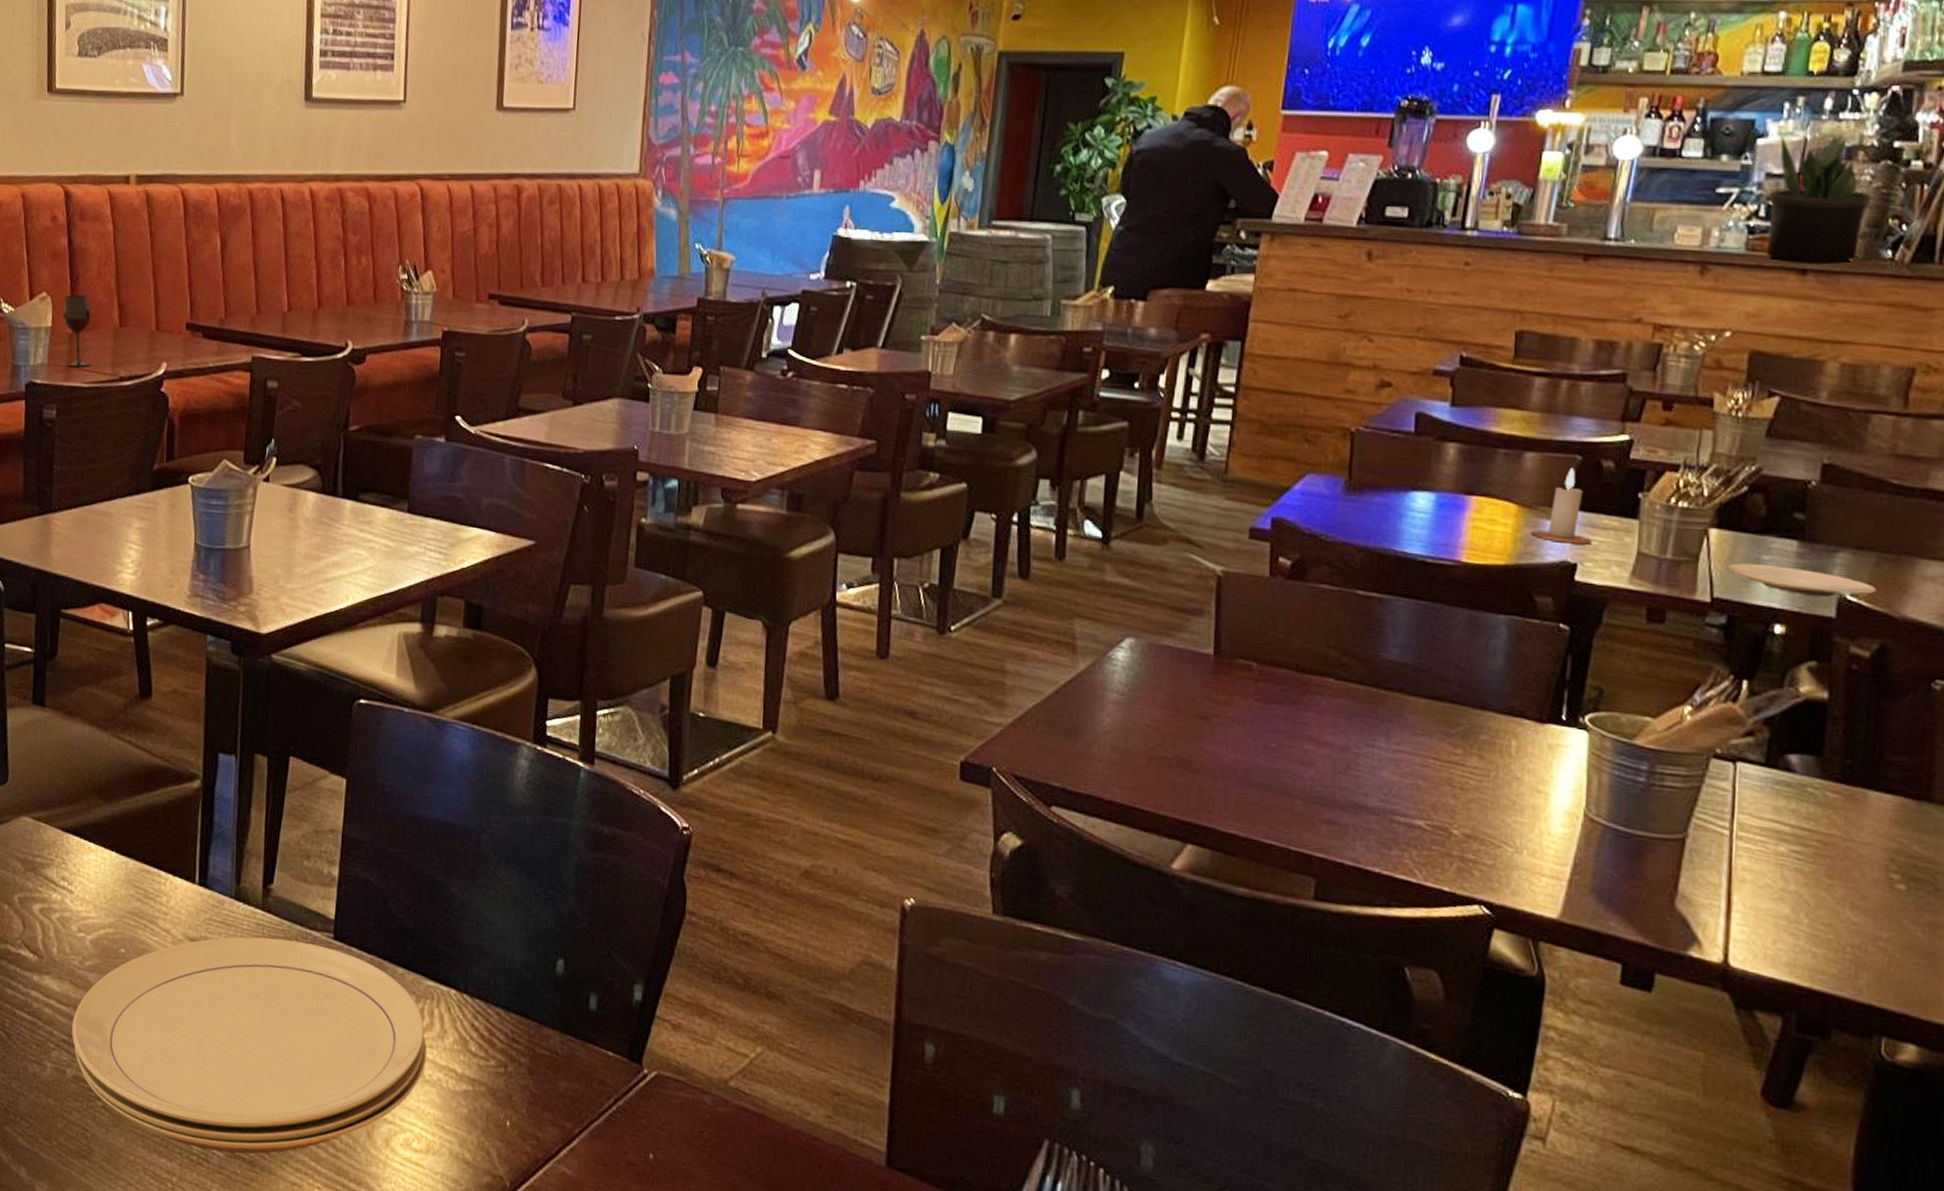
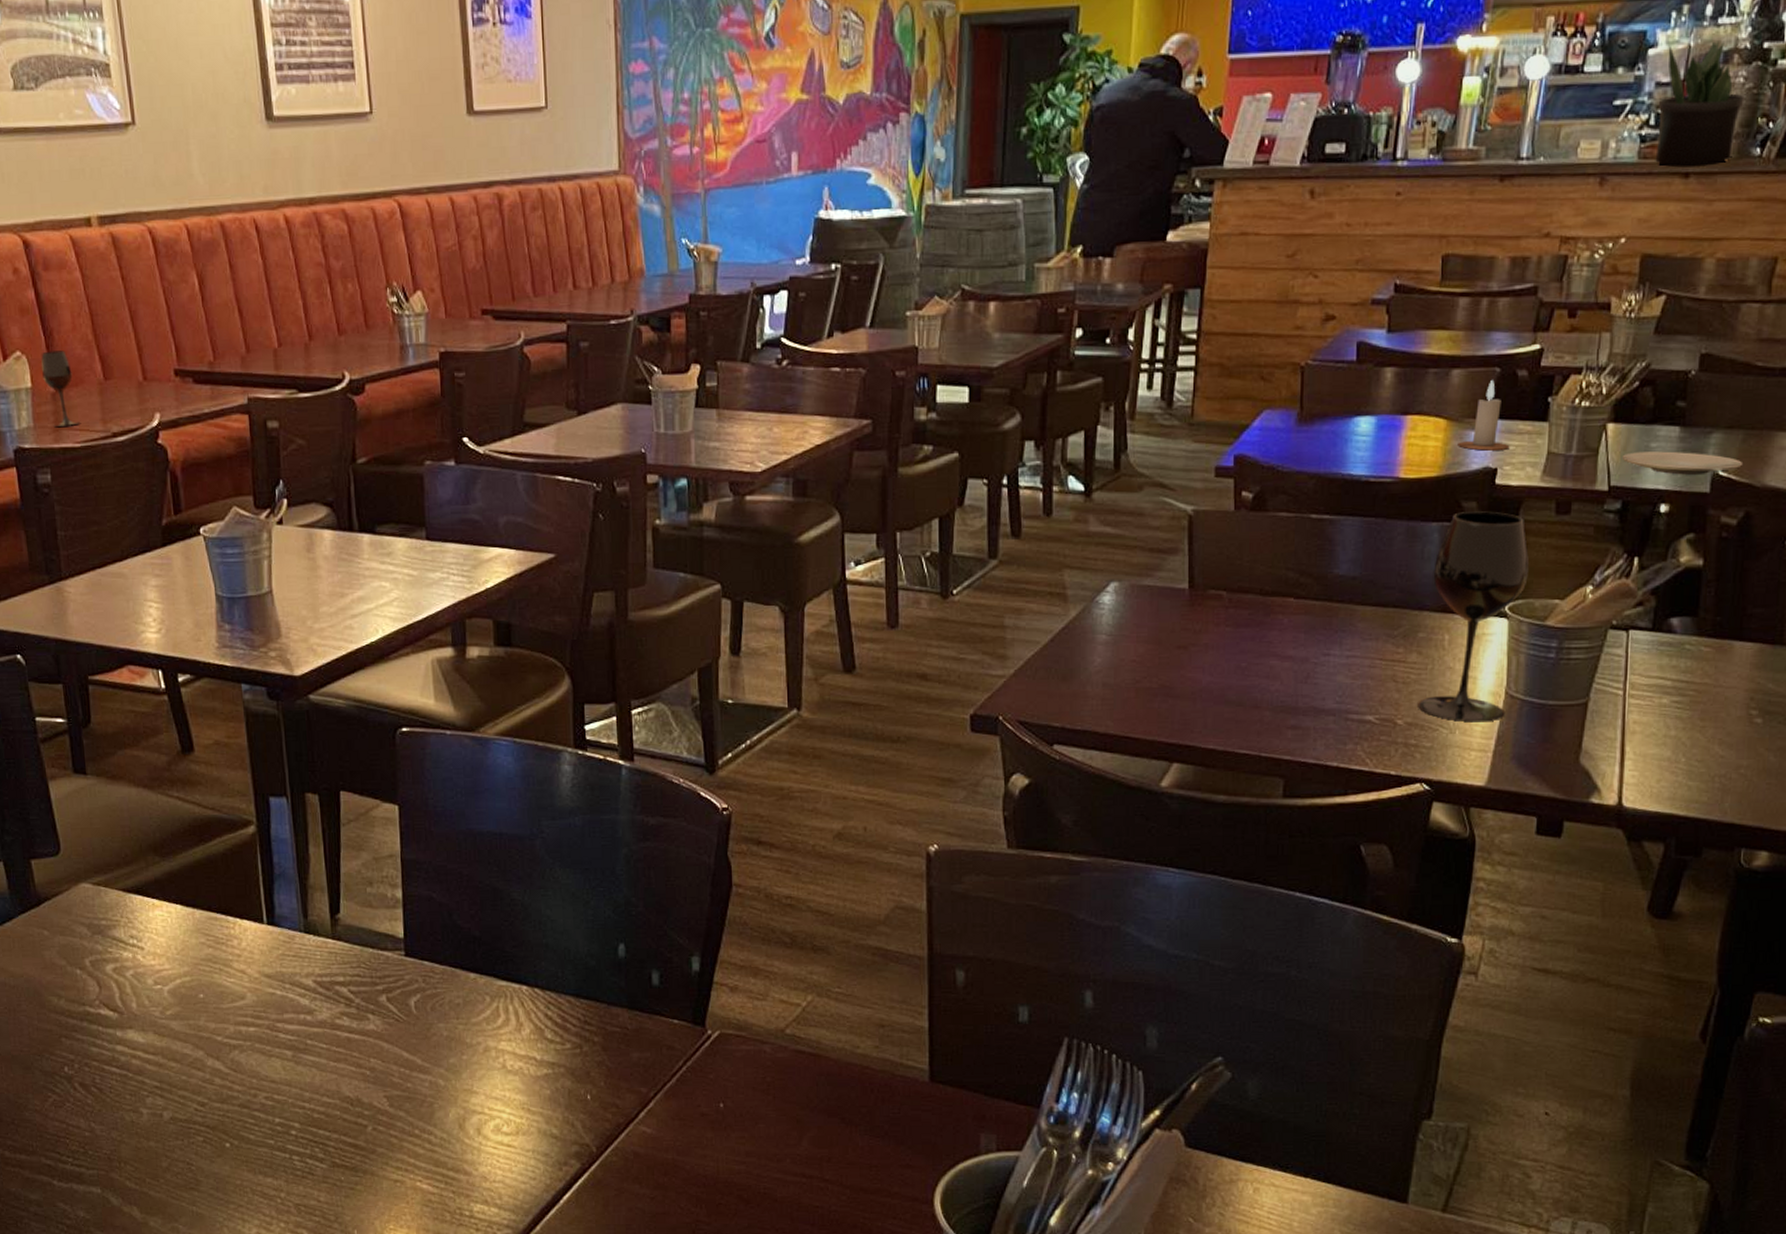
plate: present [72,936,428,1154] -> none [162,962,507,1163]
wineglass: none [1476,607,1614,846] -> present [1416,511,1529,723]

